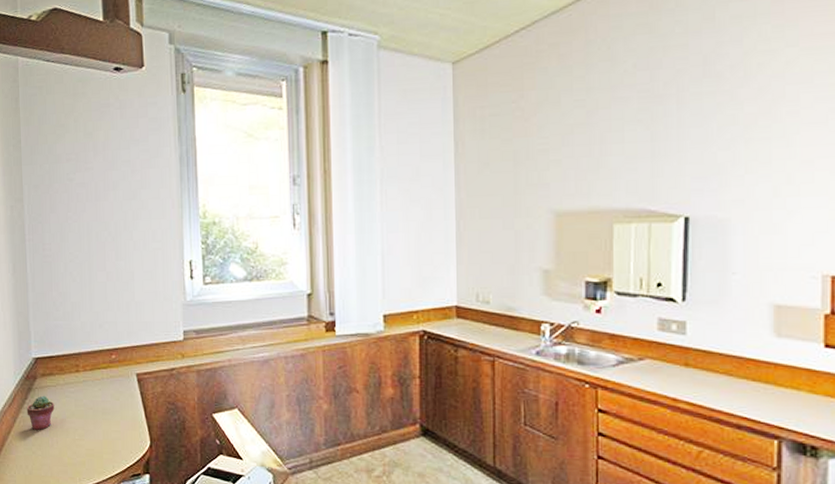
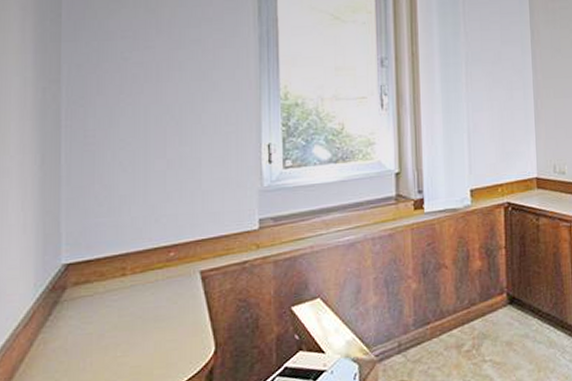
potted succulent: present [26,395,55,430] -> none [49,308,90,352]

